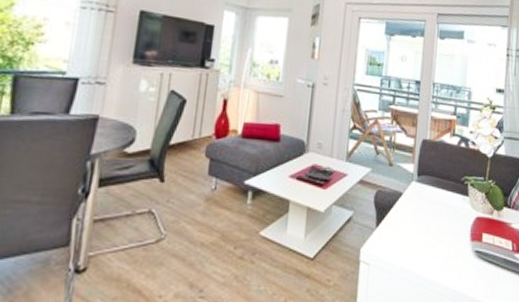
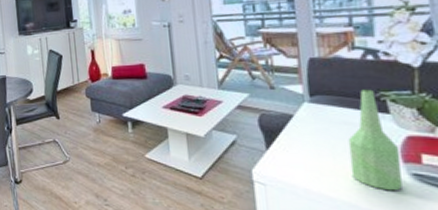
bottle: none [436,173,470,267] -> present [348,89,402,191]

